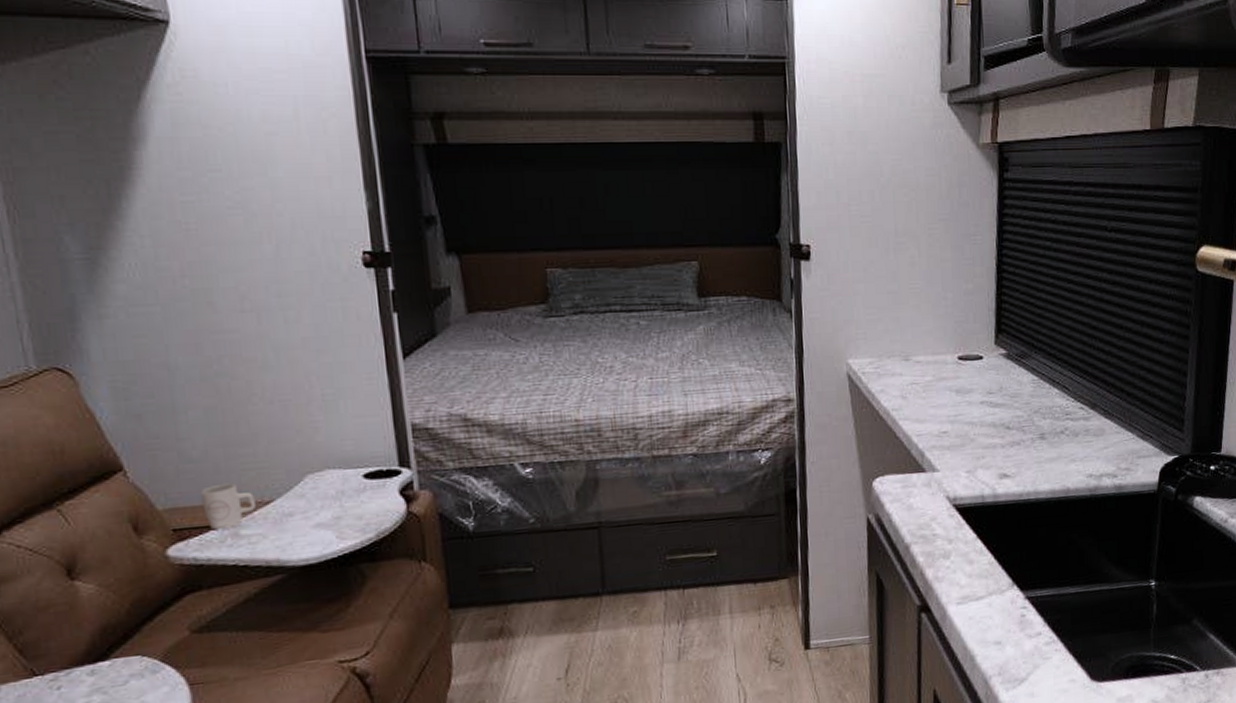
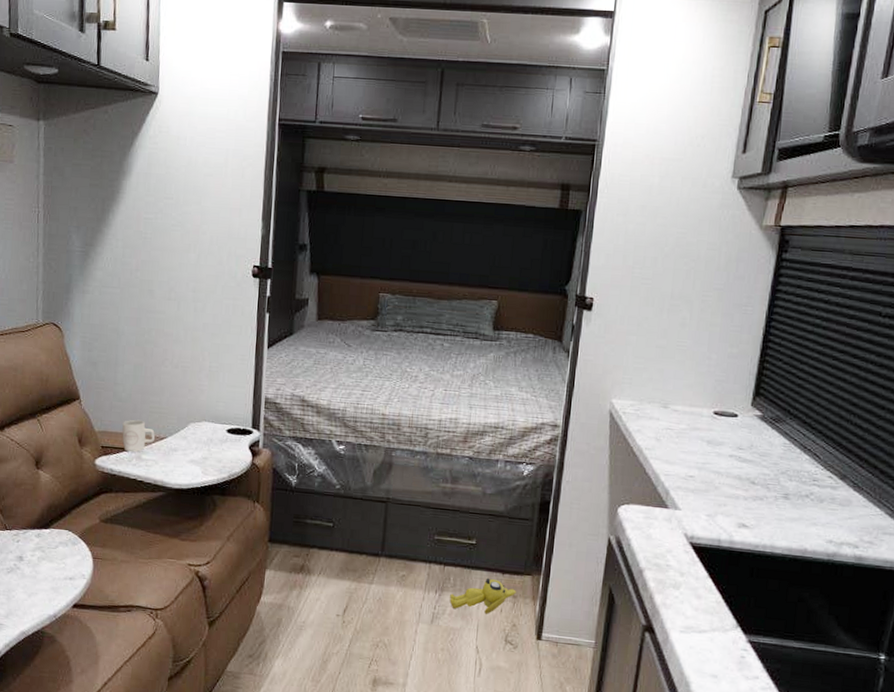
stuffed animal: none [696,591,773,637] -> present [449,578,516,614]

